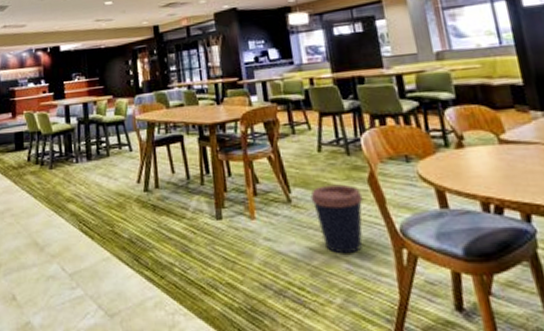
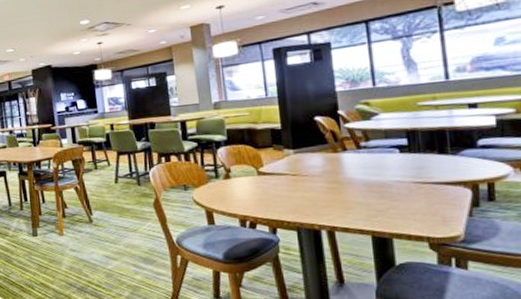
coffee cup: present [310,184,364,254] -> none [108,208,149,260]

